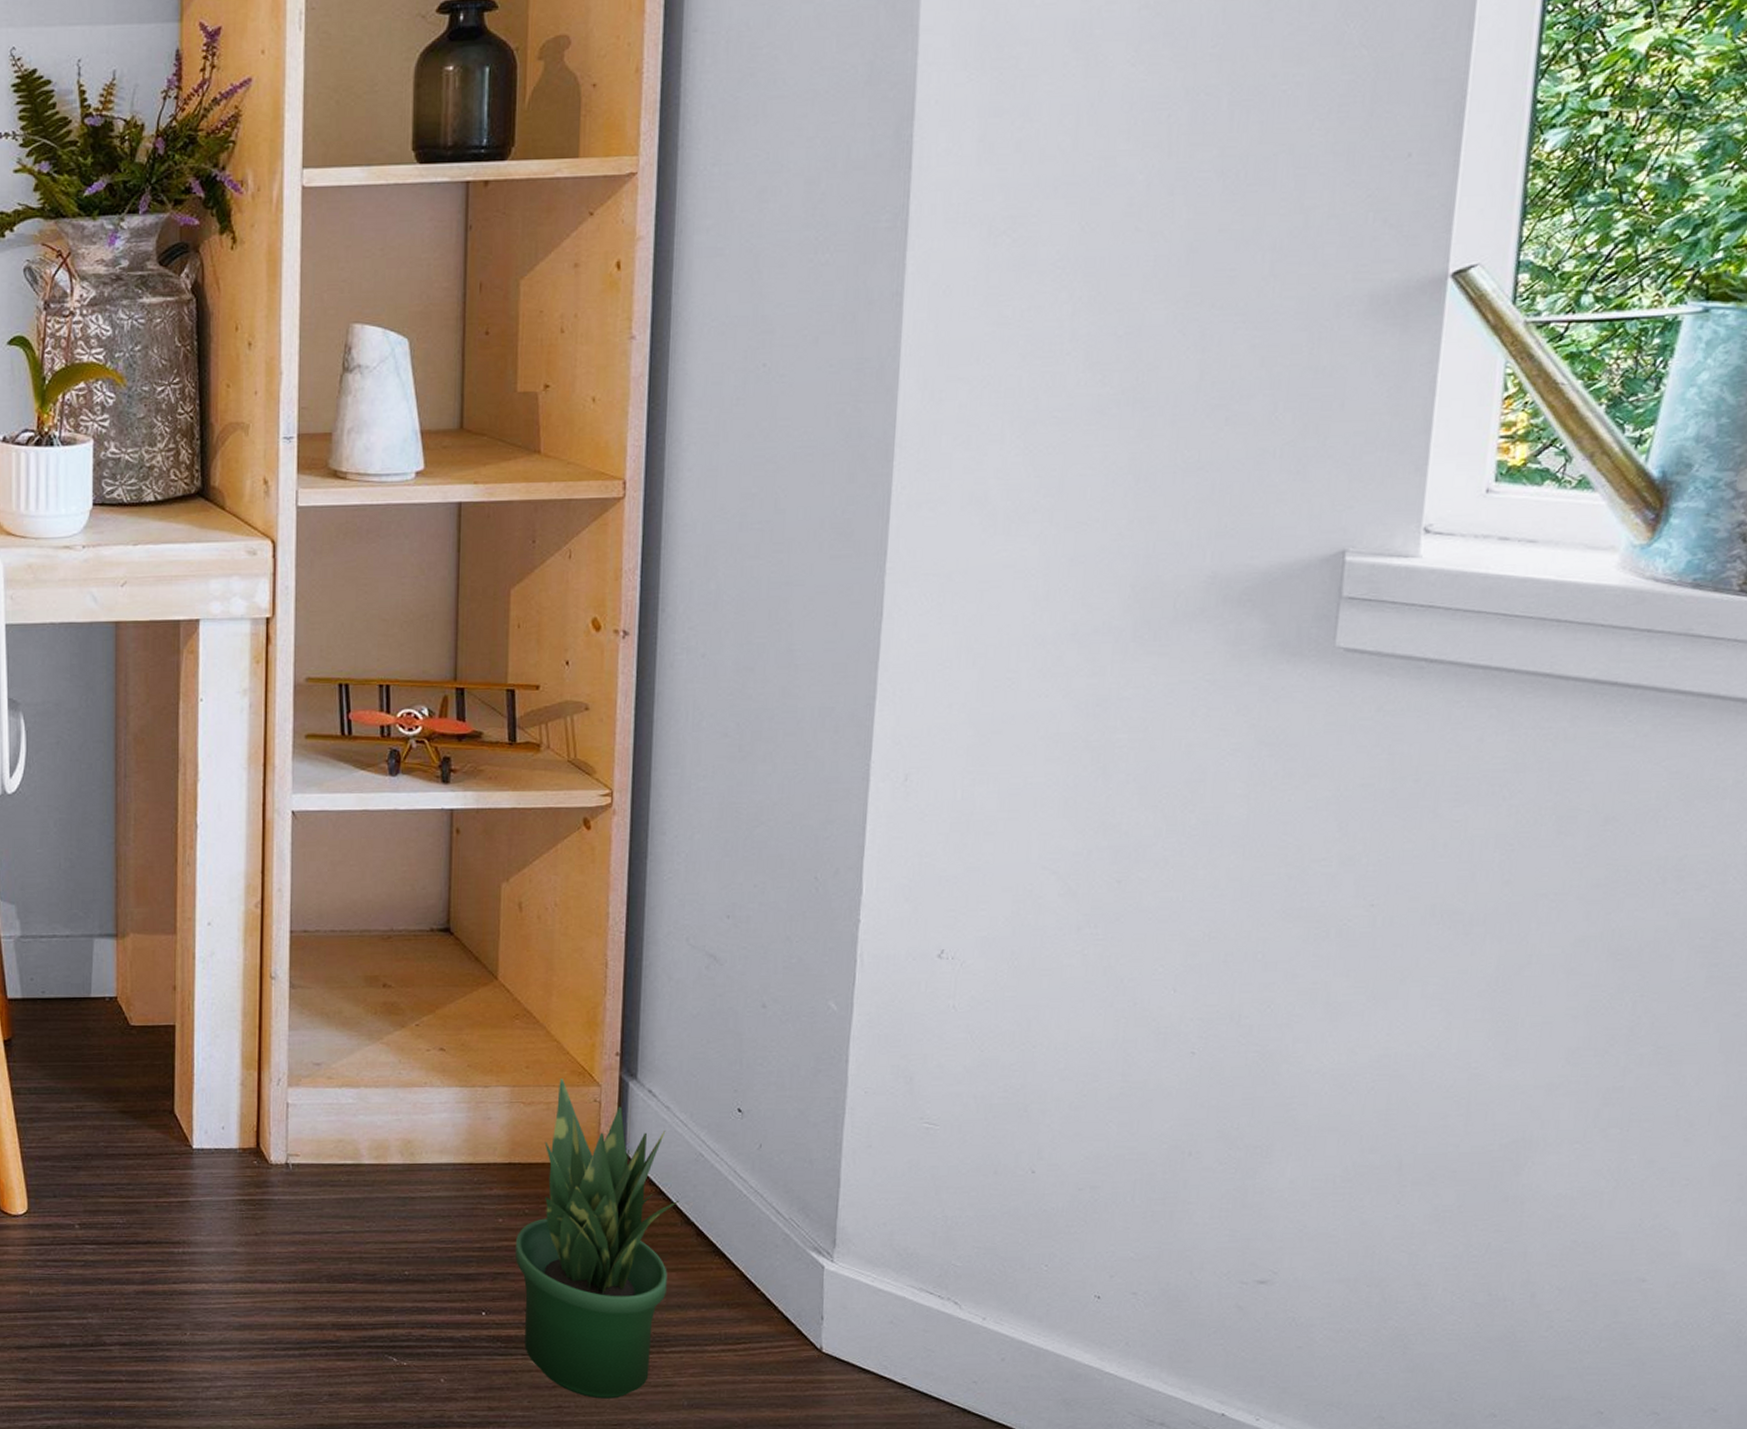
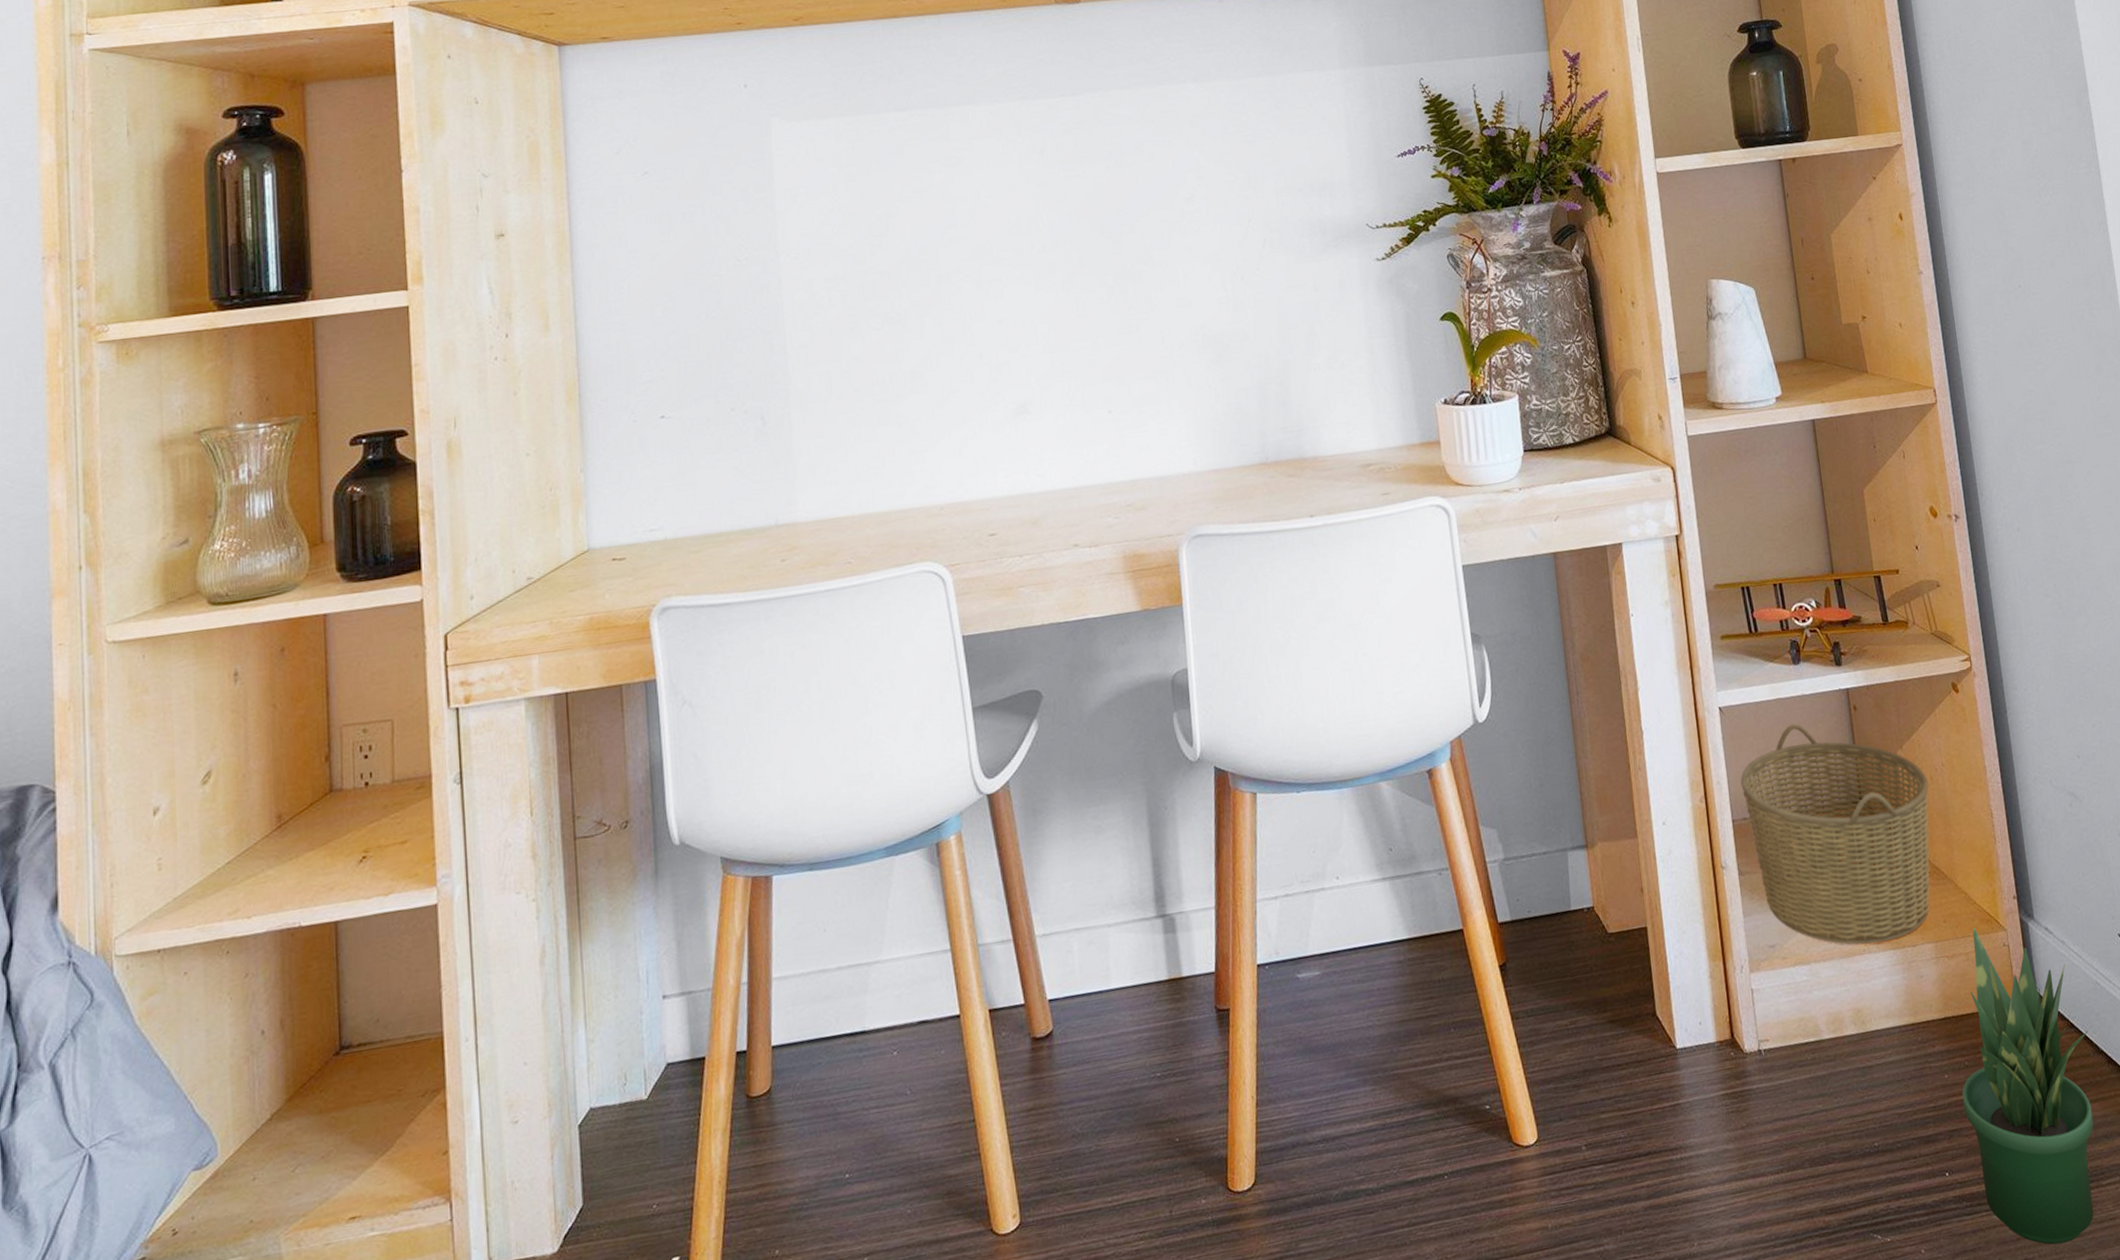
basket: none [306,838,535,1079] -> present [1740,723,1931,945]

